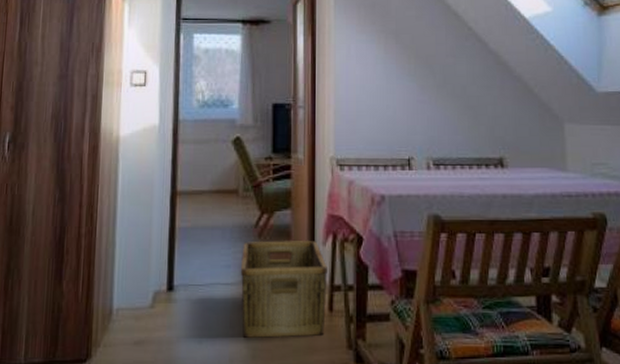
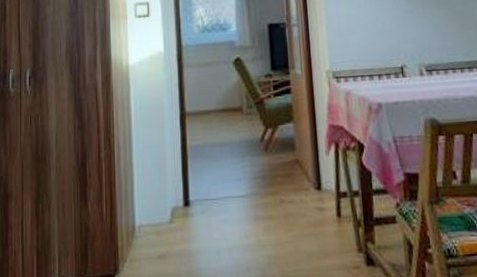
hamper: present [240,240,327,339] -> none [250,151,335,248]

